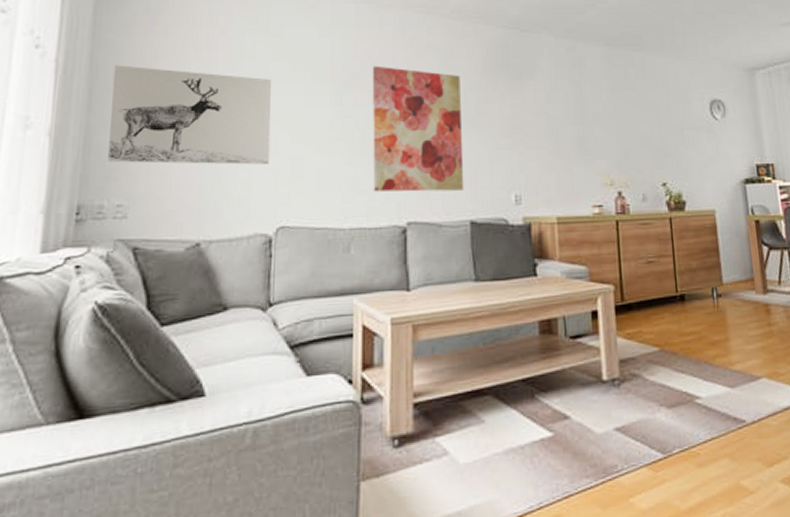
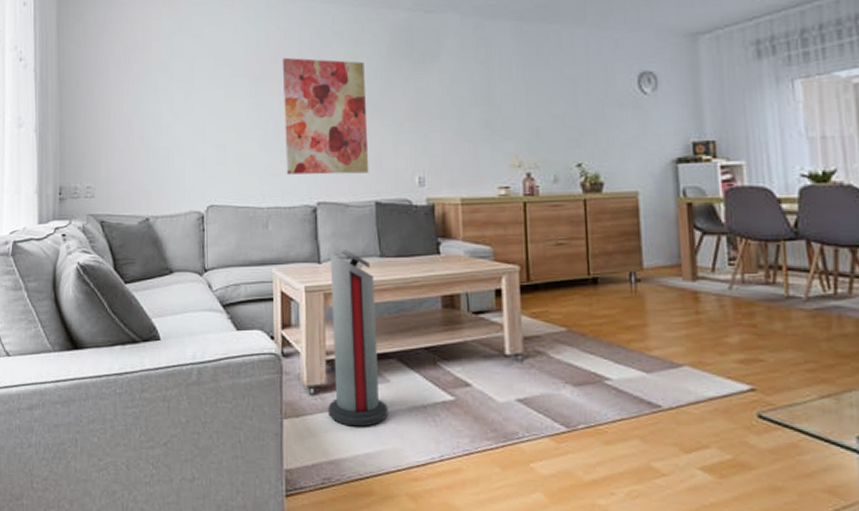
wall art: present [108,65,272,165] -> none [75,71,199,153]
air purifier: none [415,274,483,481] -> present [328,249,388,427]

